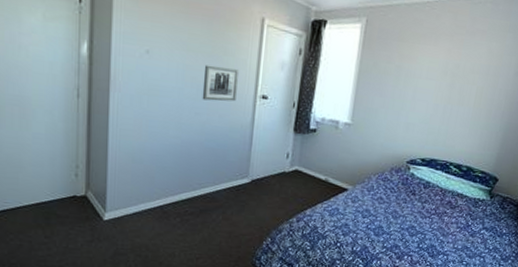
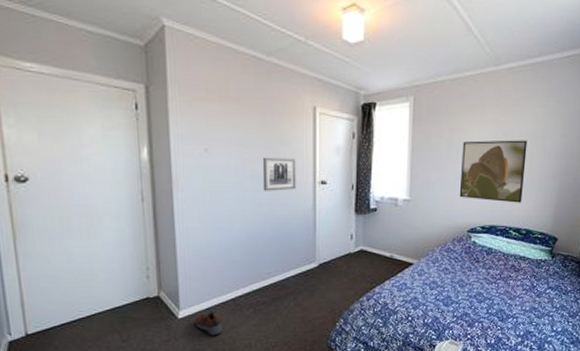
shoe: none [120,215,148,241] -> present [195,310,223,336]
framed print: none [402,70,479,139] -> present [459,140,527,203]

